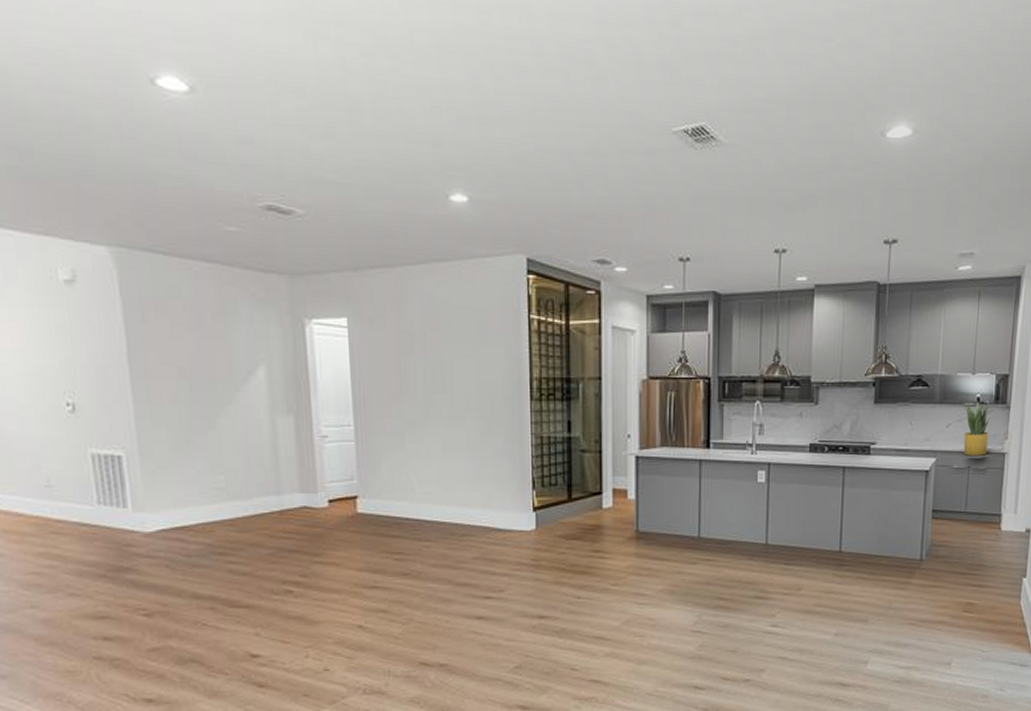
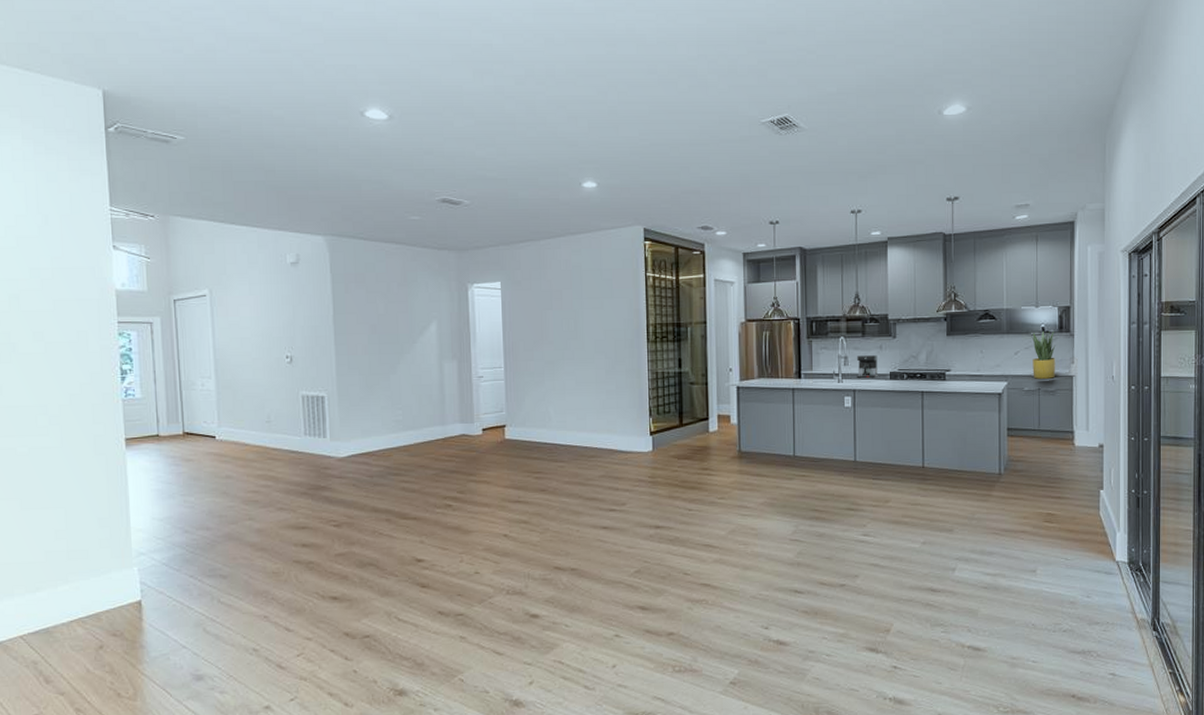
coffee maker: none [772,424,797,451] -> present [856,355,878,379]

